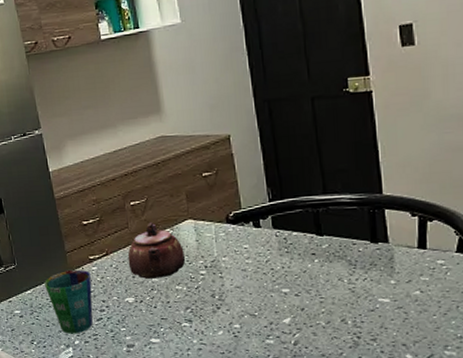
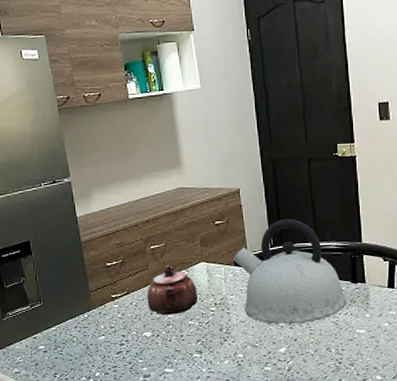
cup: present [43,269,93,334] -> none [68,307,113,367]
kettle: none [224,167,366,291] -> present [233,218,347,325]

